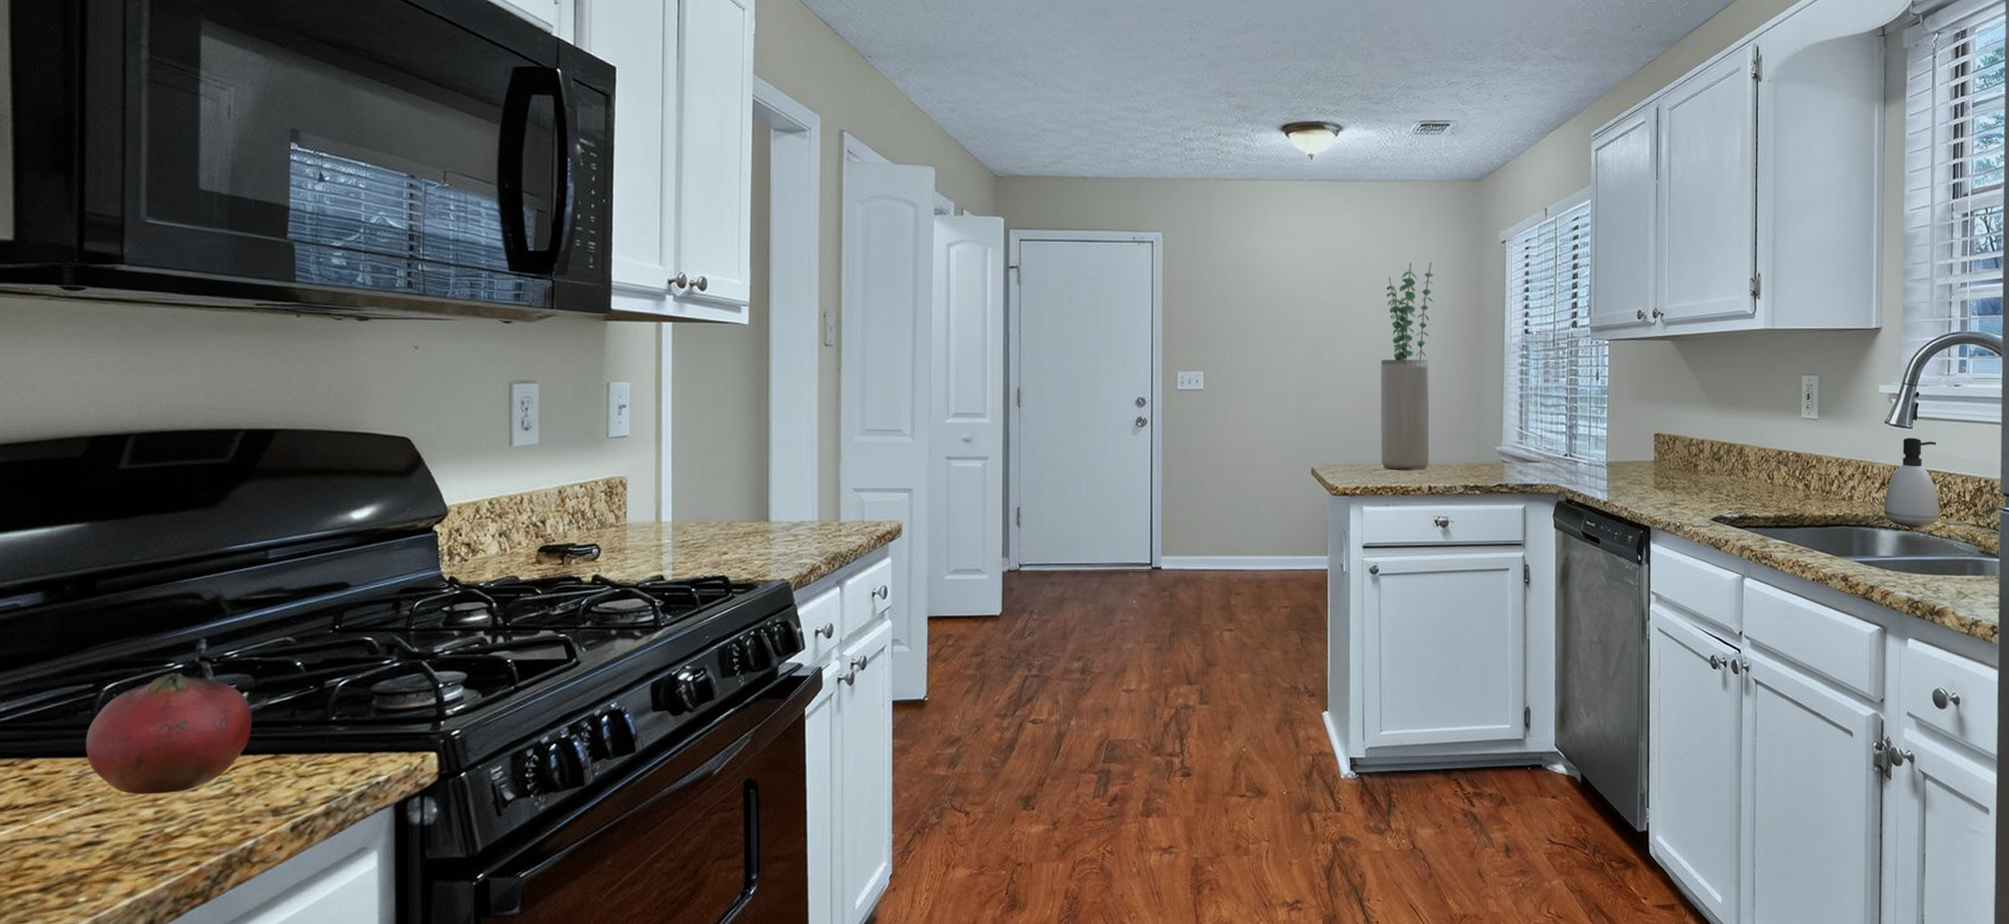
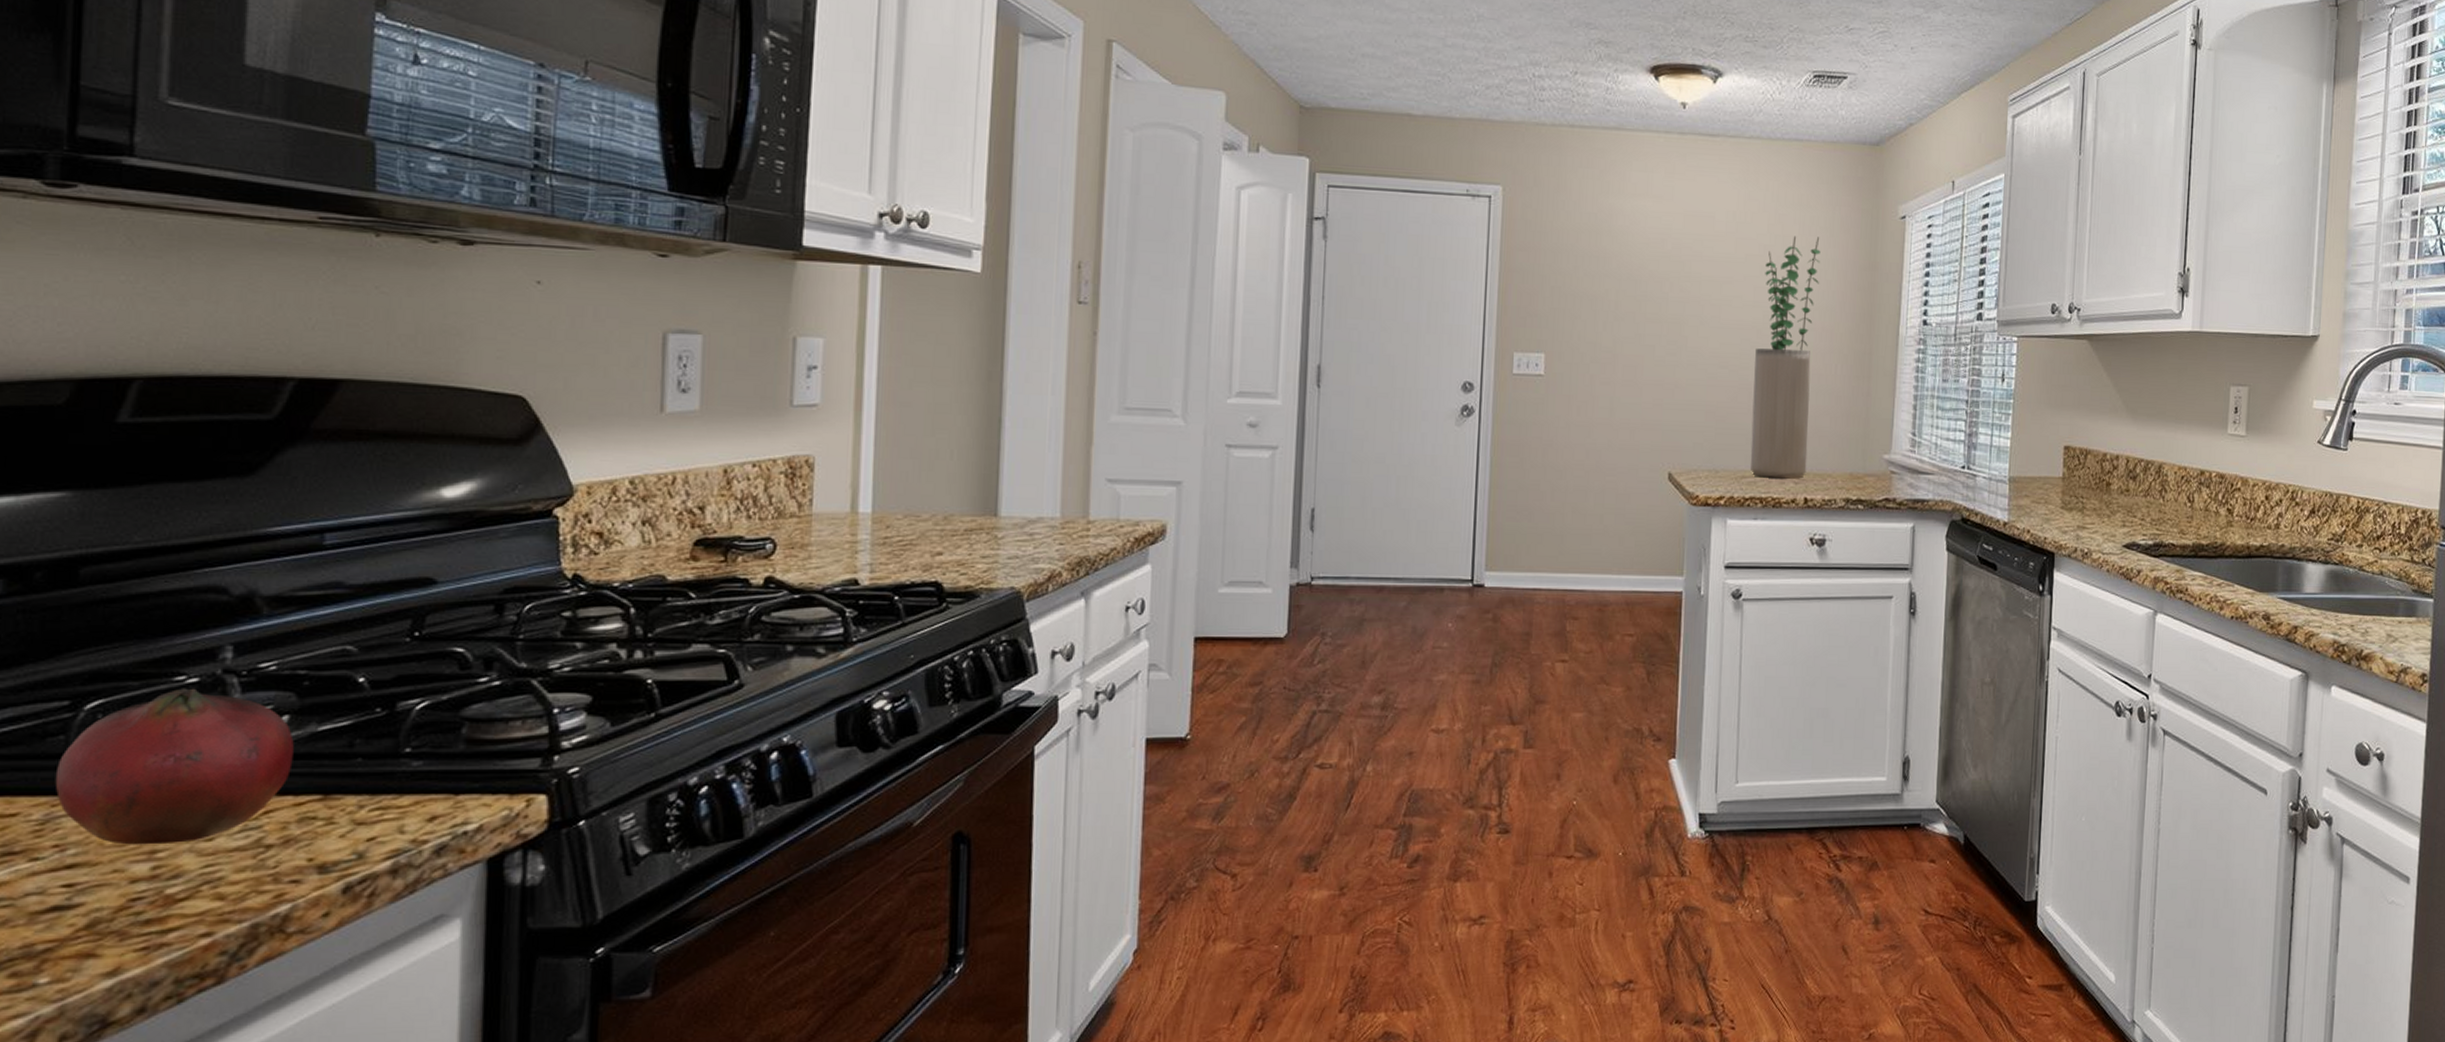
soap dispenser: present [1884,437,1940,528] -> none [2312,460,2373,563]

